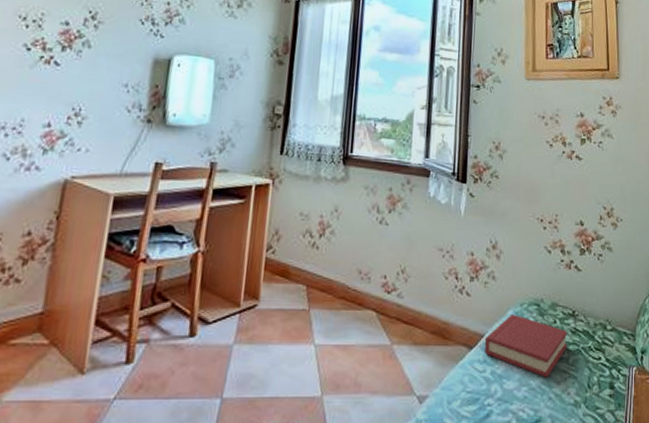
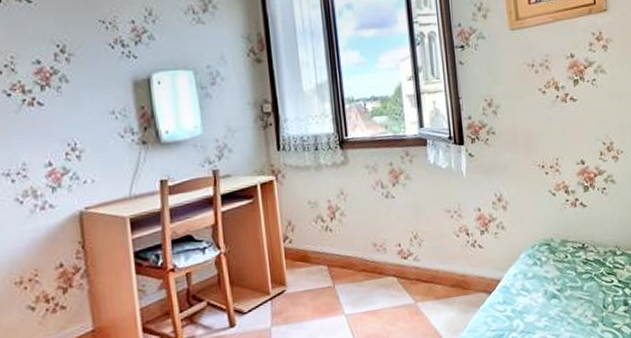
hardback book: present [485,314,568,378] -> none [502,257,581,307]

